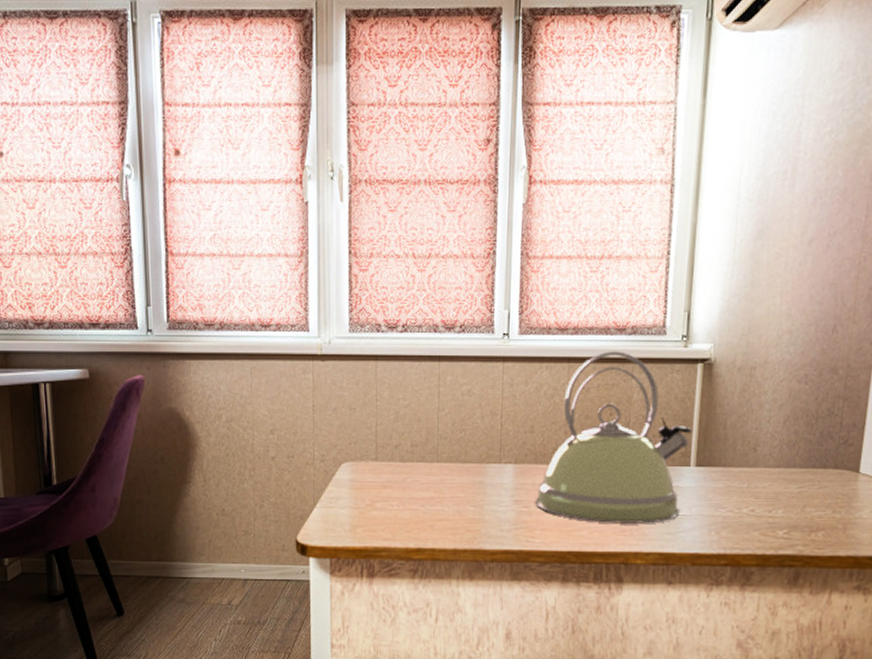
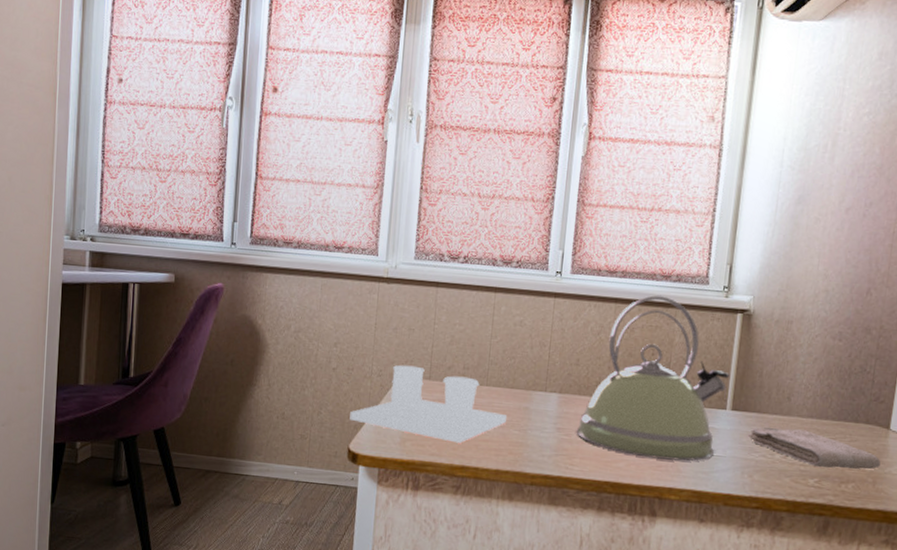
salt and pepper shaker set: none [295,447,461,525] -> present [350,365,506,443]
washcloth: none [714,480,851,517] -> present [748,427,881,470]

